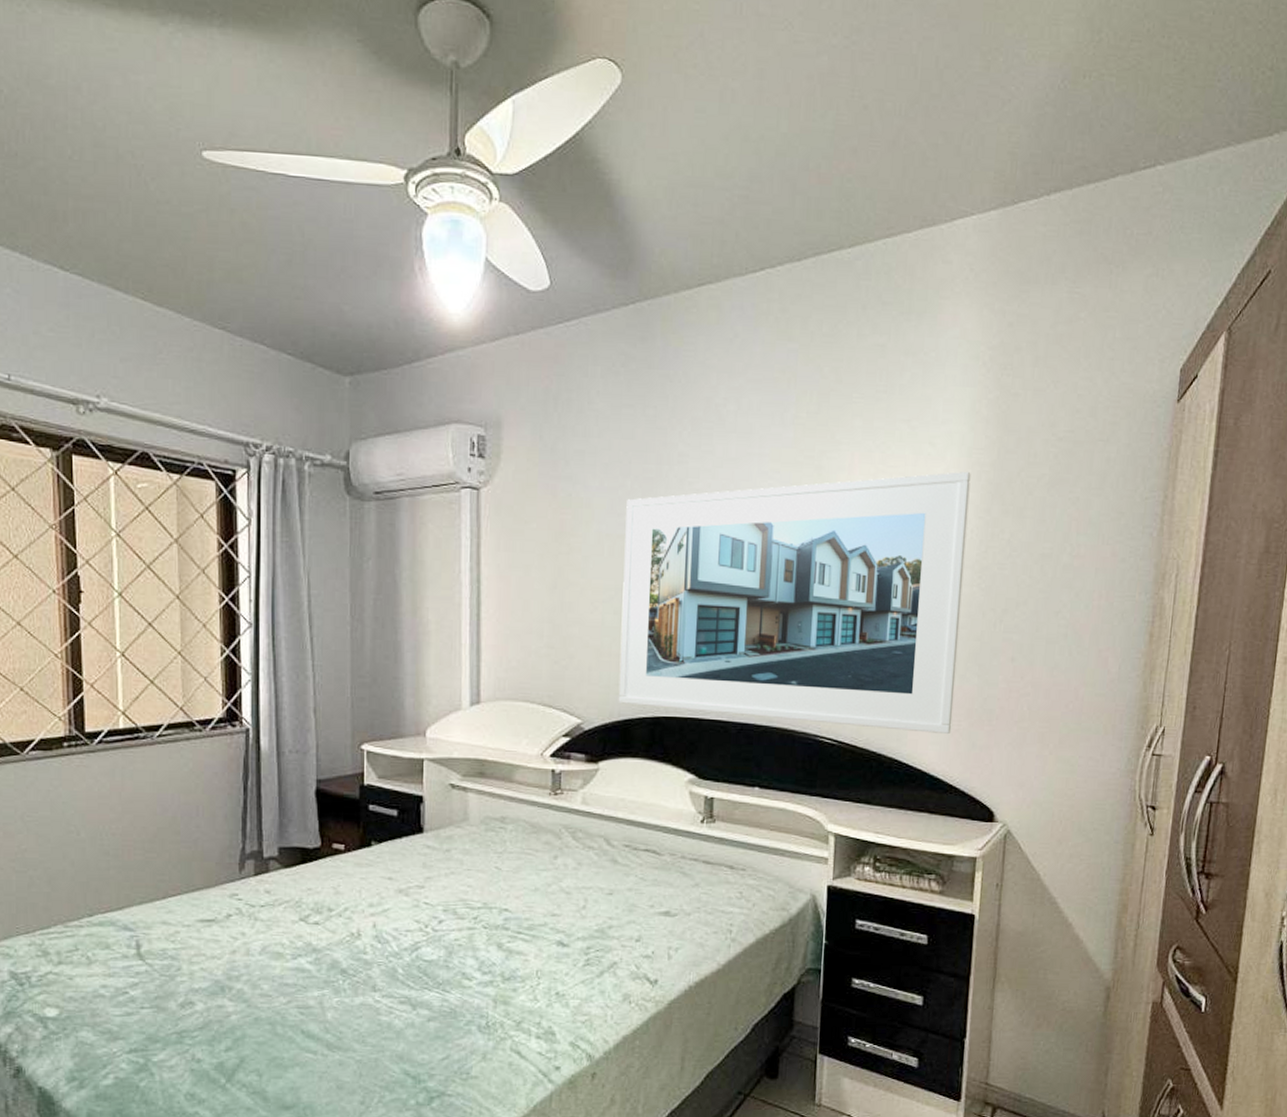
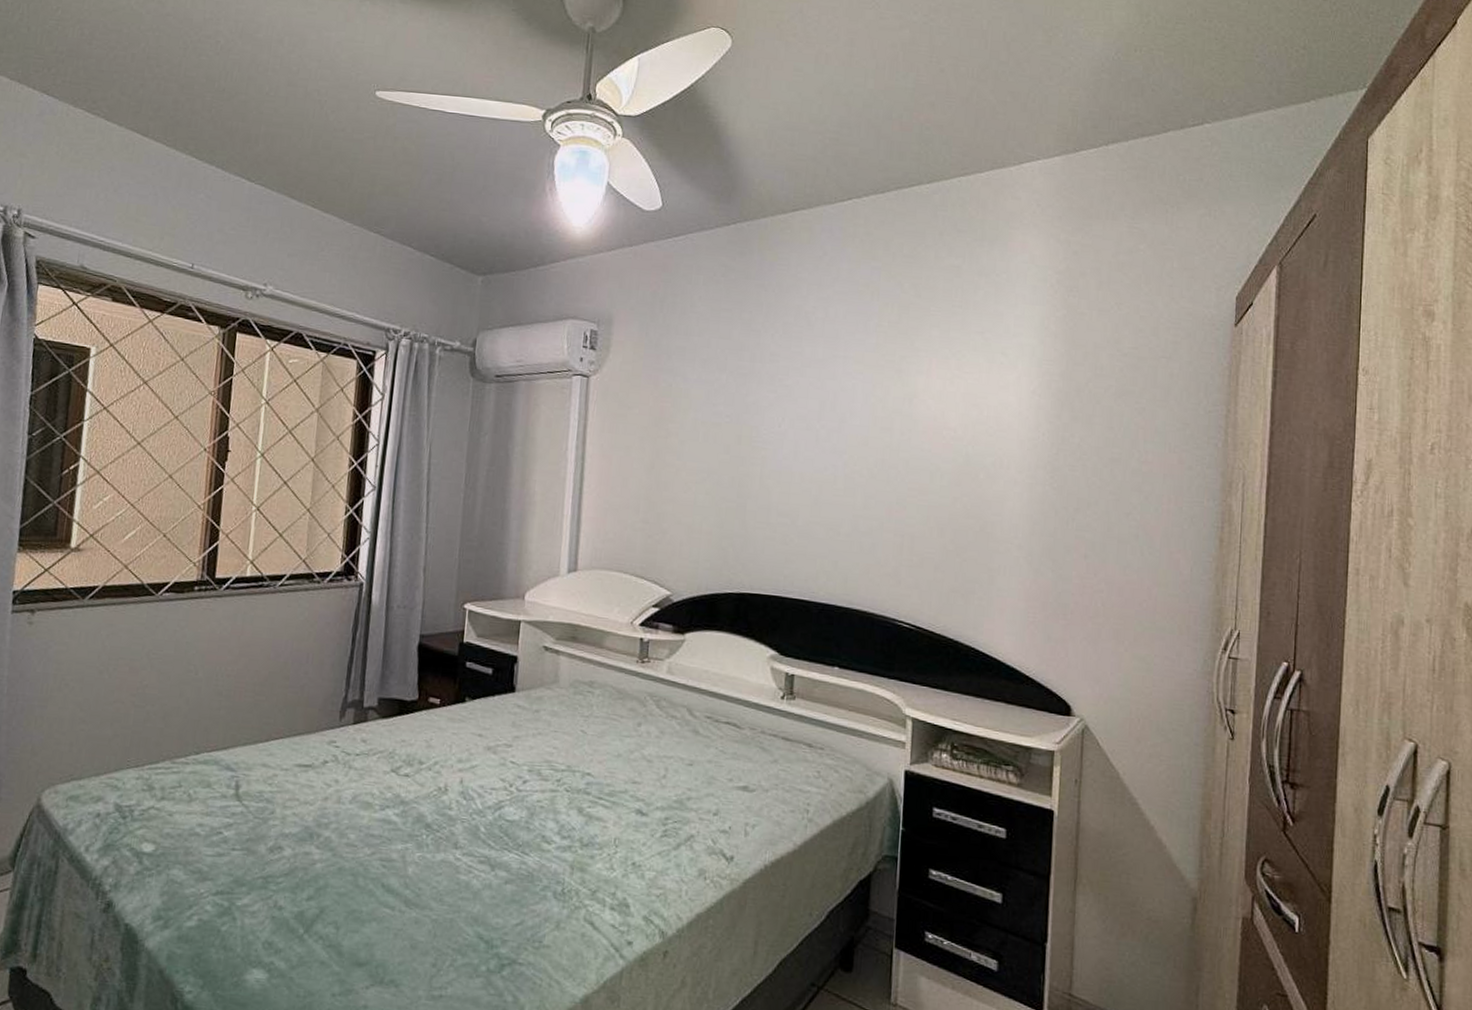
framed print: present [618,471,971,735] -> none [706,379,1041,626]

